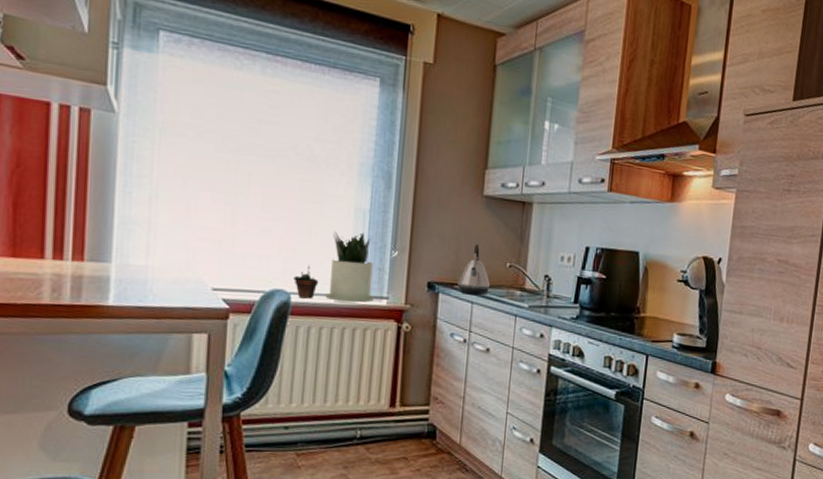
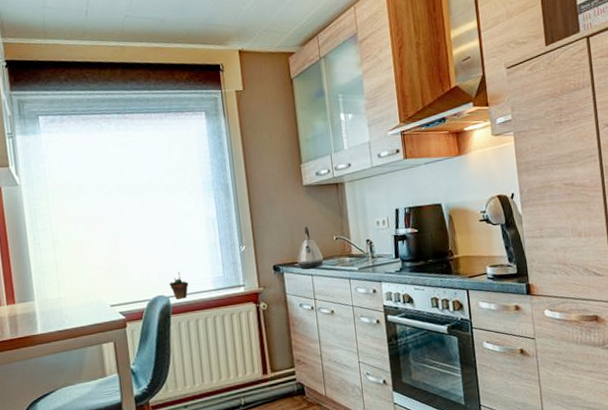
planter: present [324,231,375,303] -> none [192,236,234,297]

